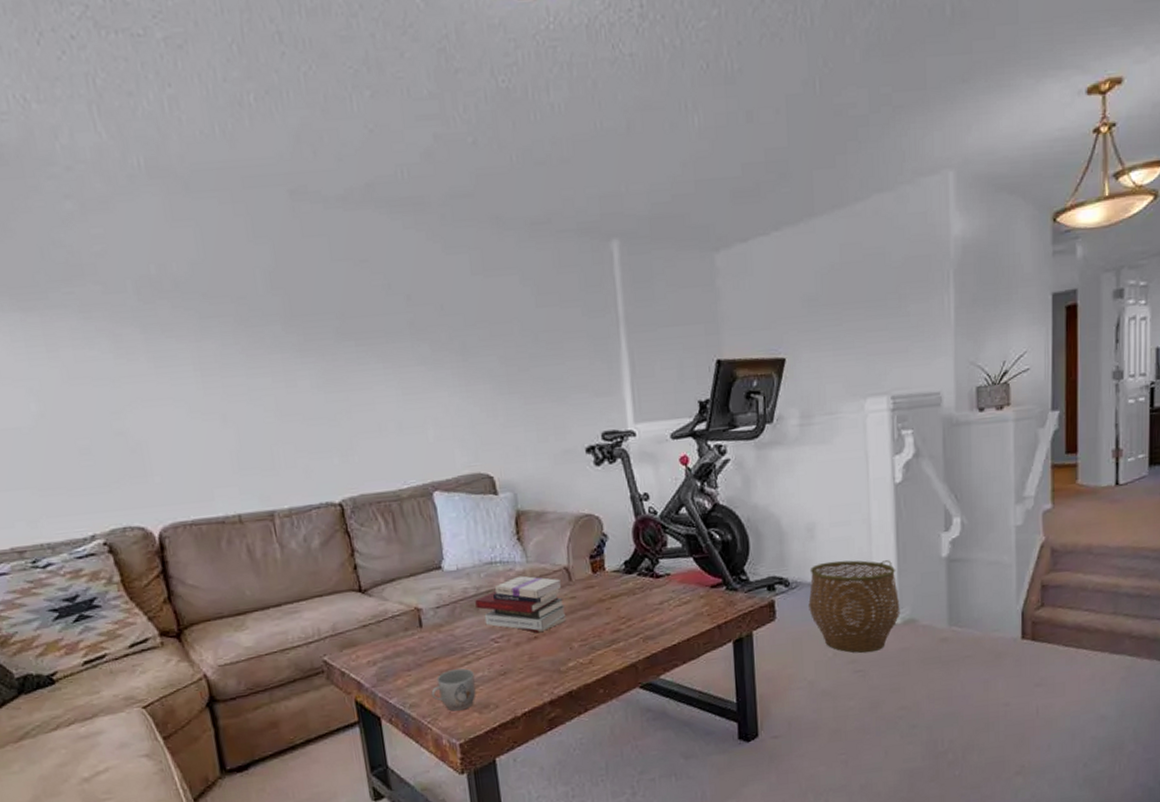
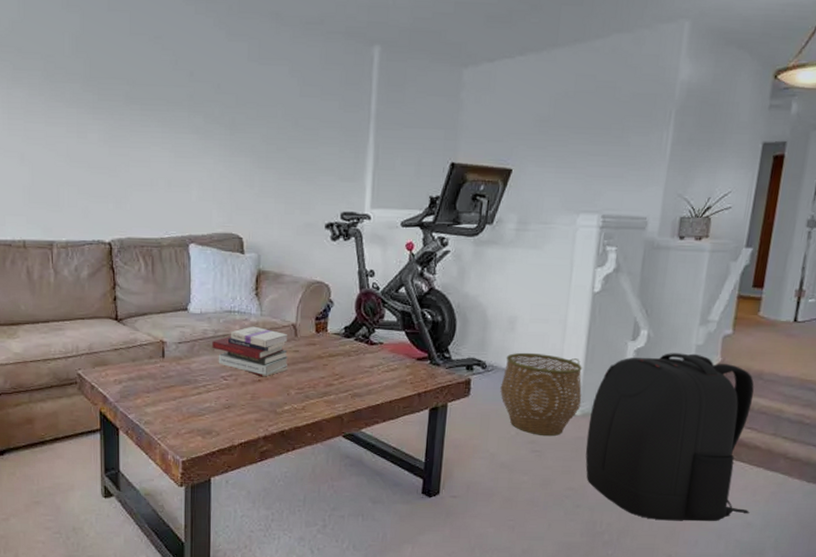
mug: present [431,668,476,711] -> none [164,397,202,433]
backpack: none [911,536,1102,729] -> present [585,353,754,522]

